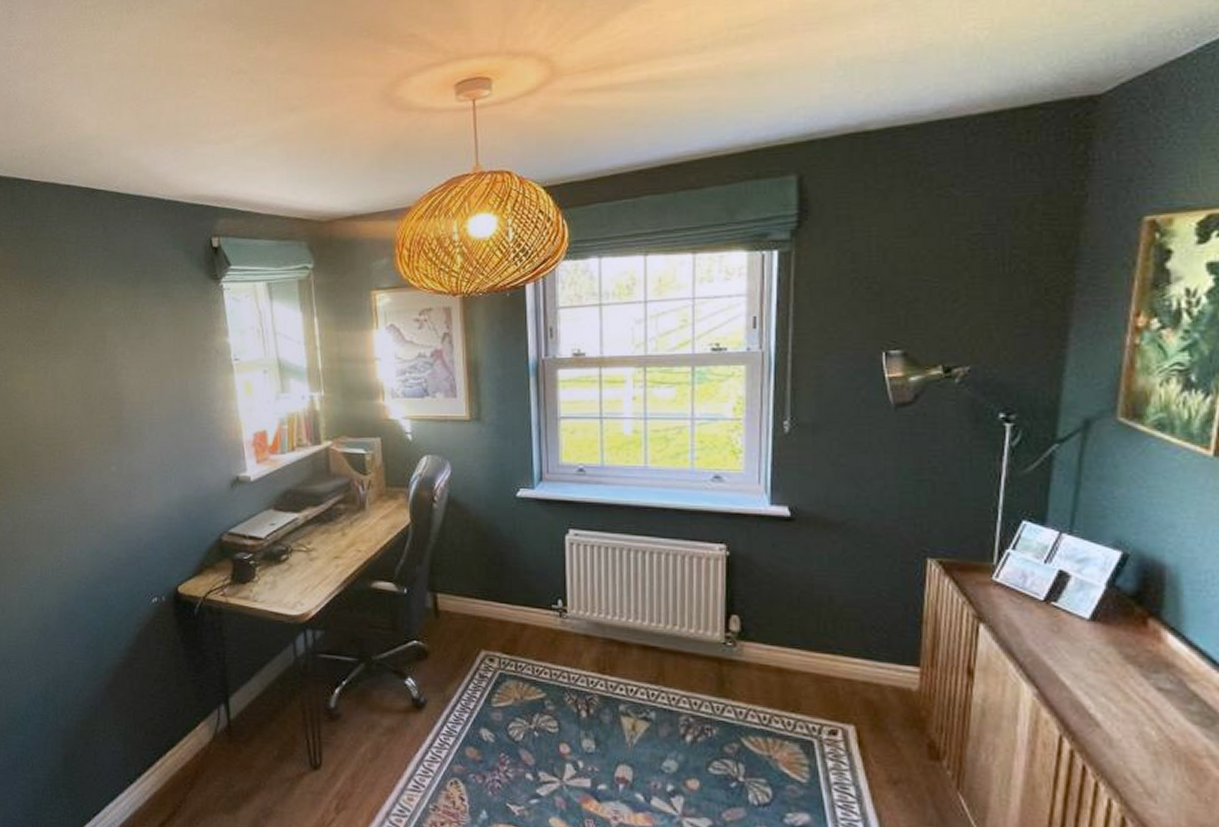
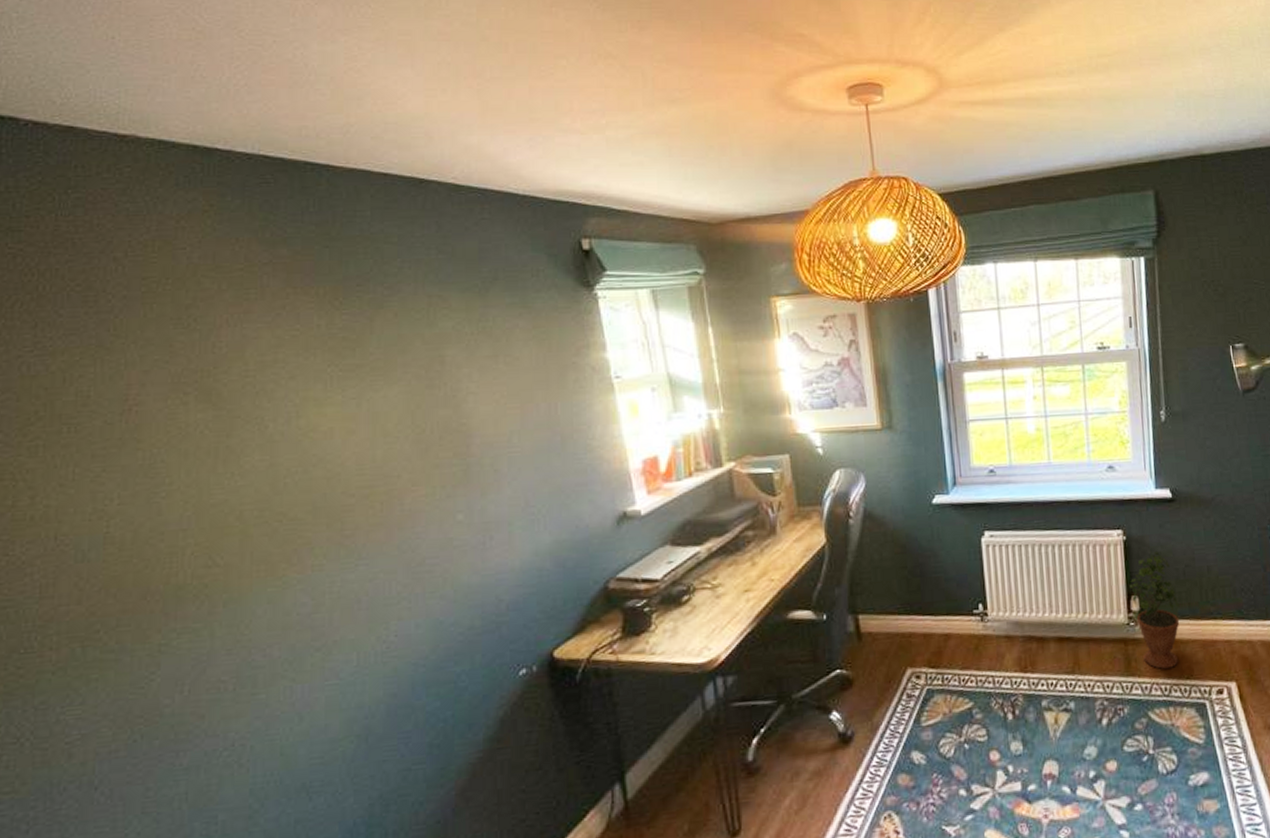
potted plant: none [726,572,789,697] -> present [1126,552,1180,669]

